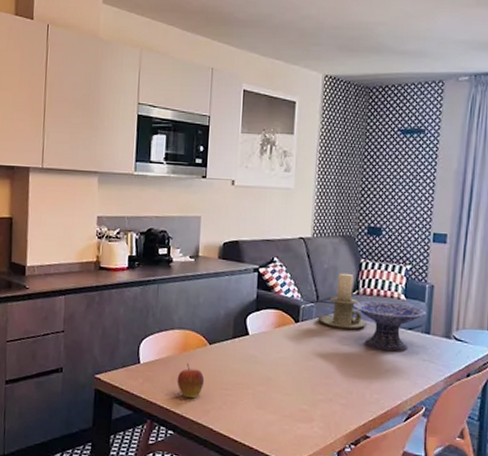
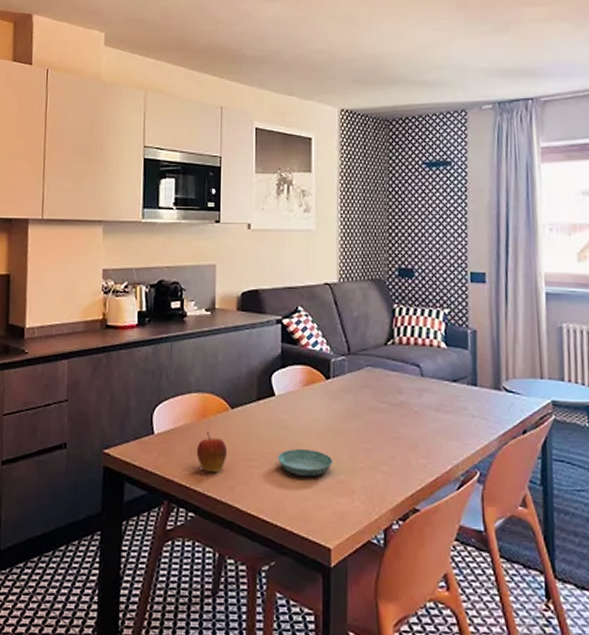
saucer: none [249,381,298,406] -> present [278,449,334,477]
candle holder: present [318,273,368,330] -> none [351,320,407,384]
decorative bowl: present [352,300,427,352] -> none [388,350,471,408]

